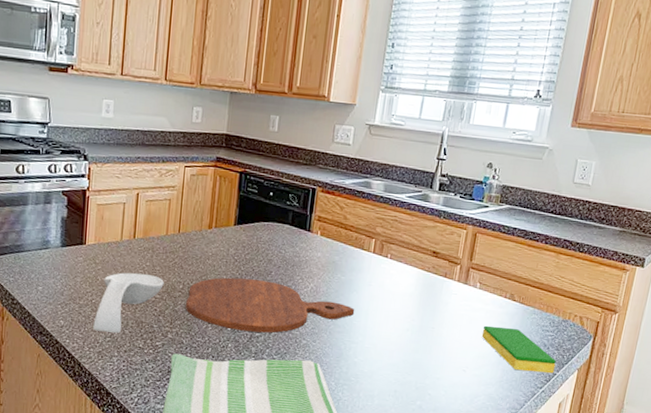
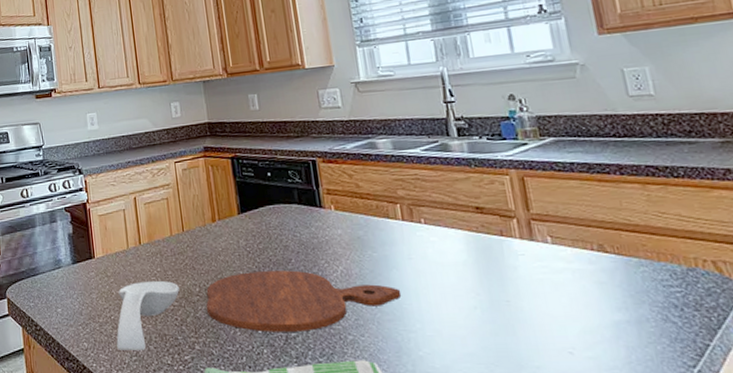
dish sponge: present [481,325,556,374] -> none [576,288,706,345]

